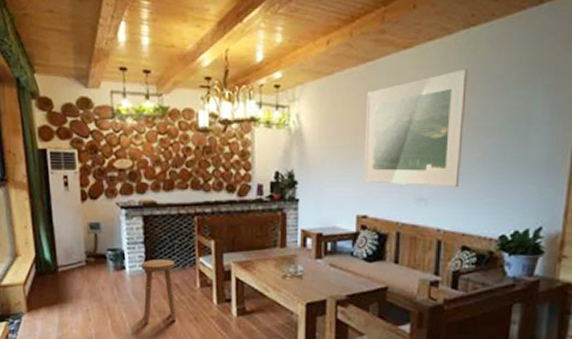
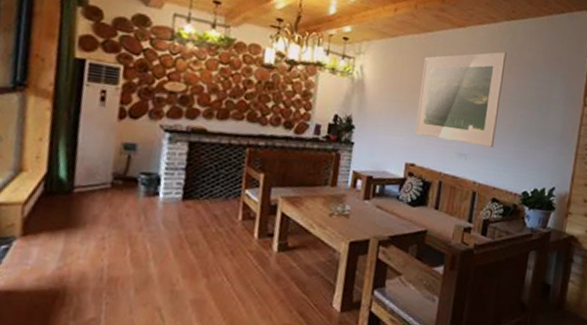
stool: present [142,259,177,325] -> none [170,187,217,257]

